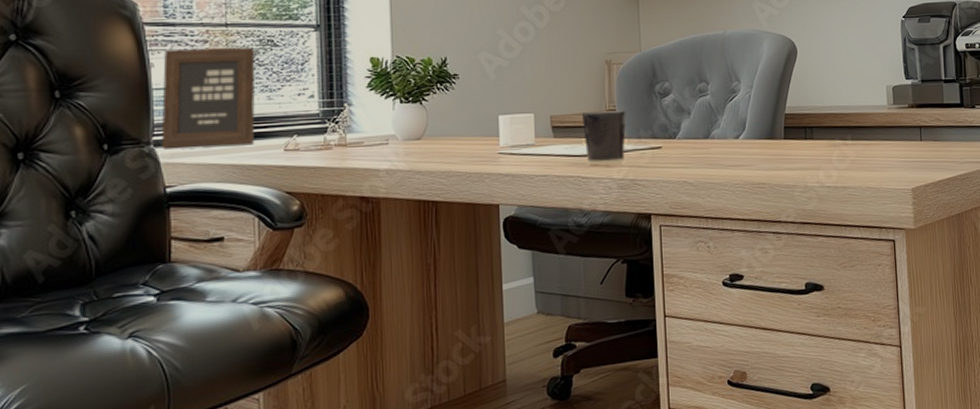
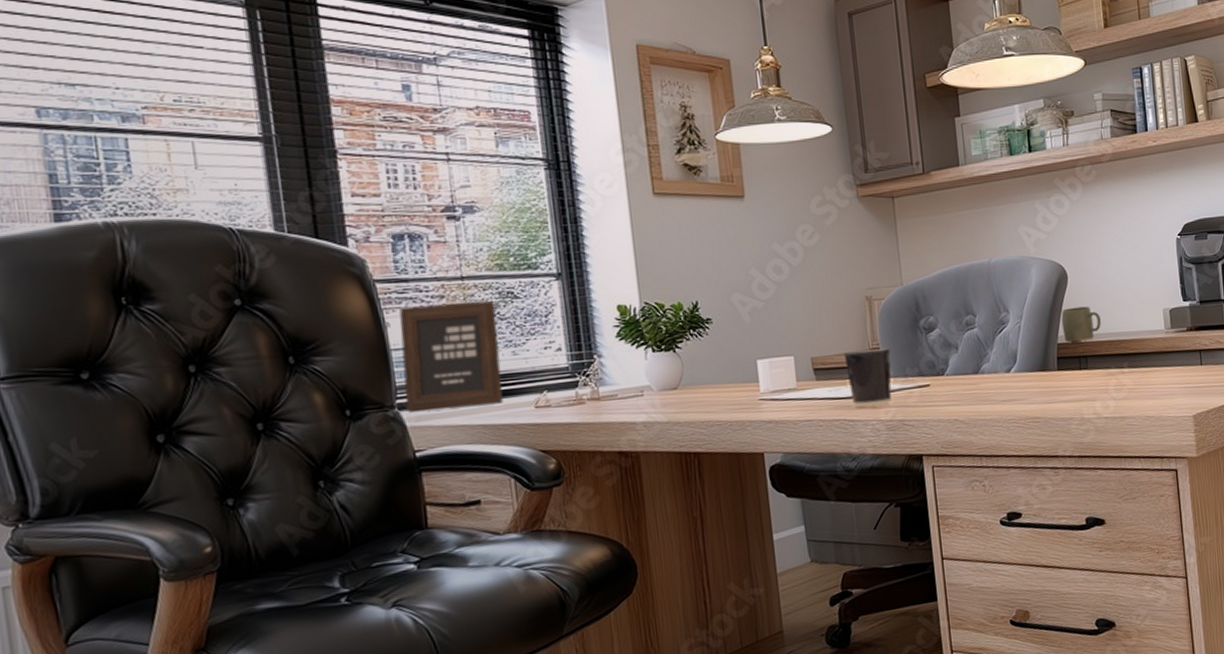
mug: none [789,80,827,113] -> present [1061,306,1101,343]

